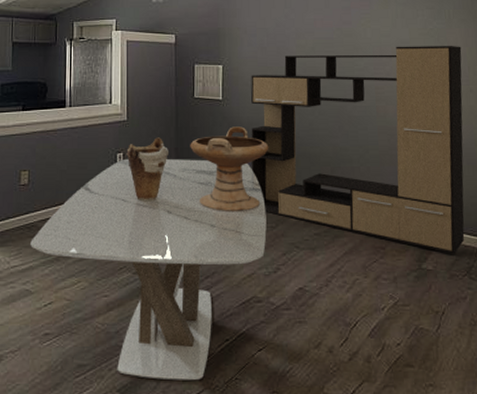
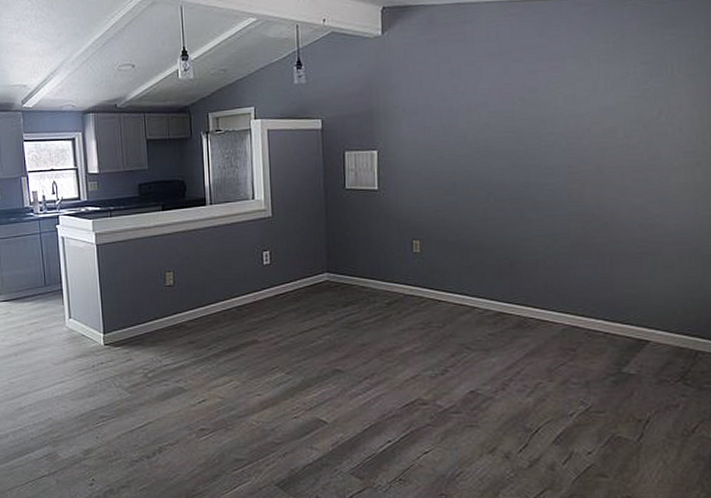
dining table: present [30,158,267,380] -> none [180,255,433,479]
vase: present [126,137,168,202] -> none [273,233,319,301]
decorative bowl: present [190,126,269,211] -> none [342,218,434,311]
media console: present [251,46,465,254] -> none [411,108,688,357]

